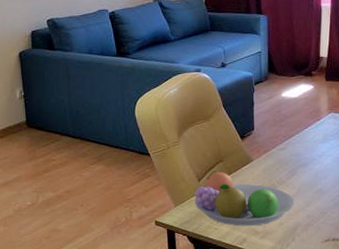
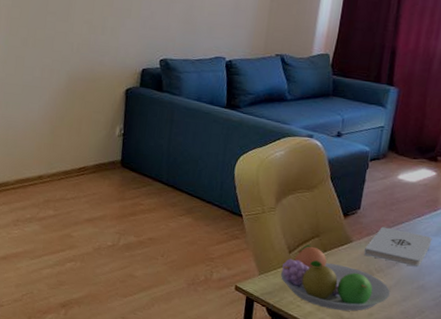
notepad: none [265,142,321,174] -> present [364,227,432,267]

